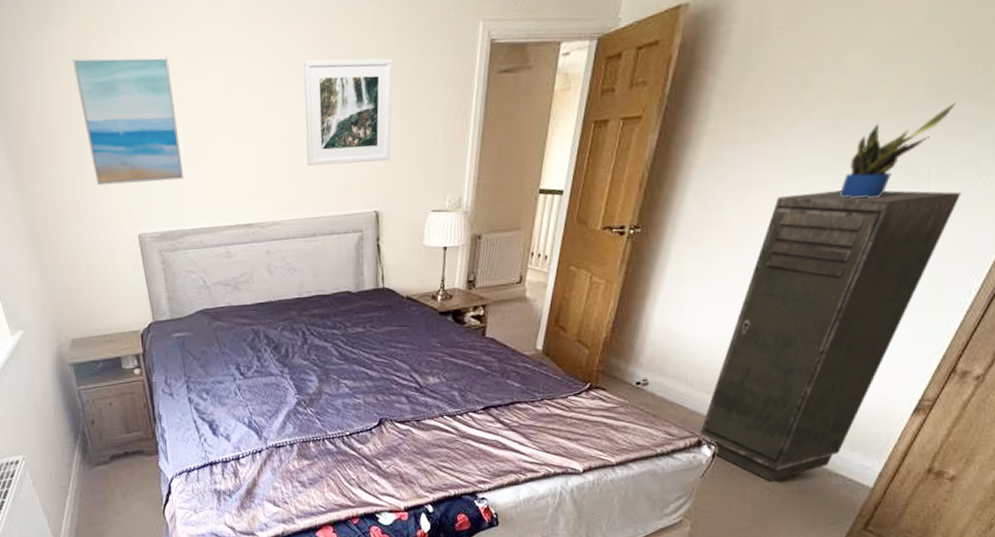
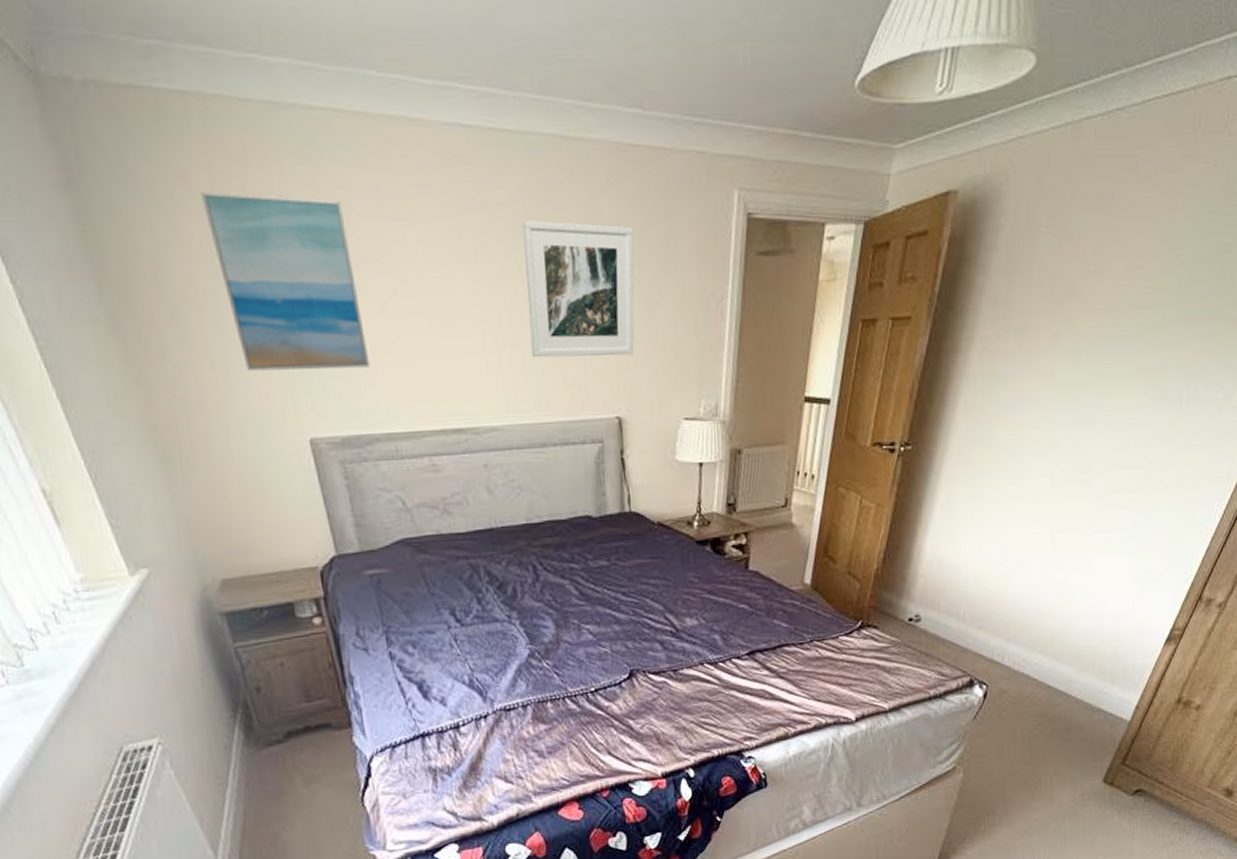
storage cabinet: present [700,190,962,481] -> none [971,409,1209,720]
potted plant: present [840,103,956,199] -> none [1102,321,1205,419]

